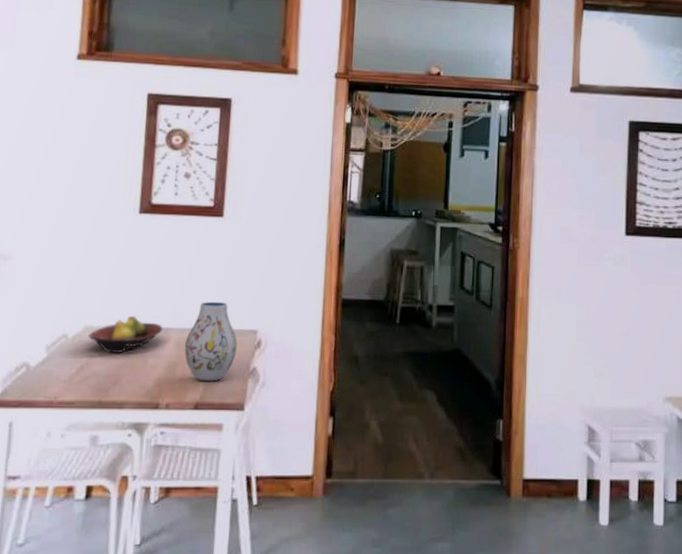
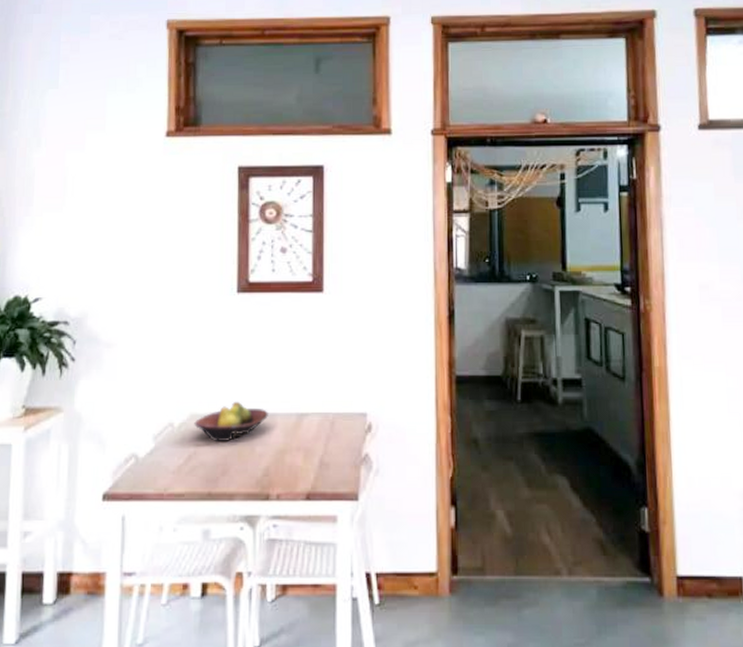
vase: present [184,301,238,382] -> none [291,383,347,470]

